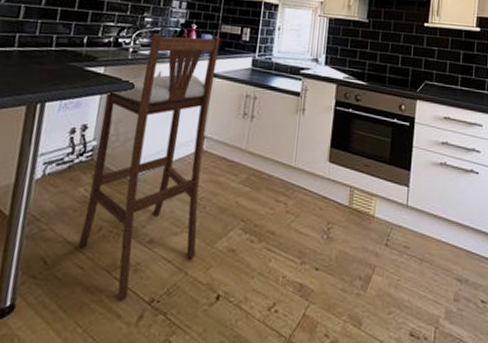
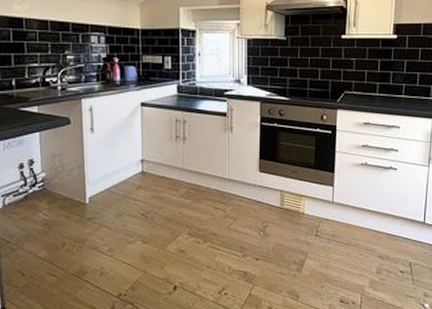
bar stool: present [78,33,221,301] -> none [45,67,150,298]

